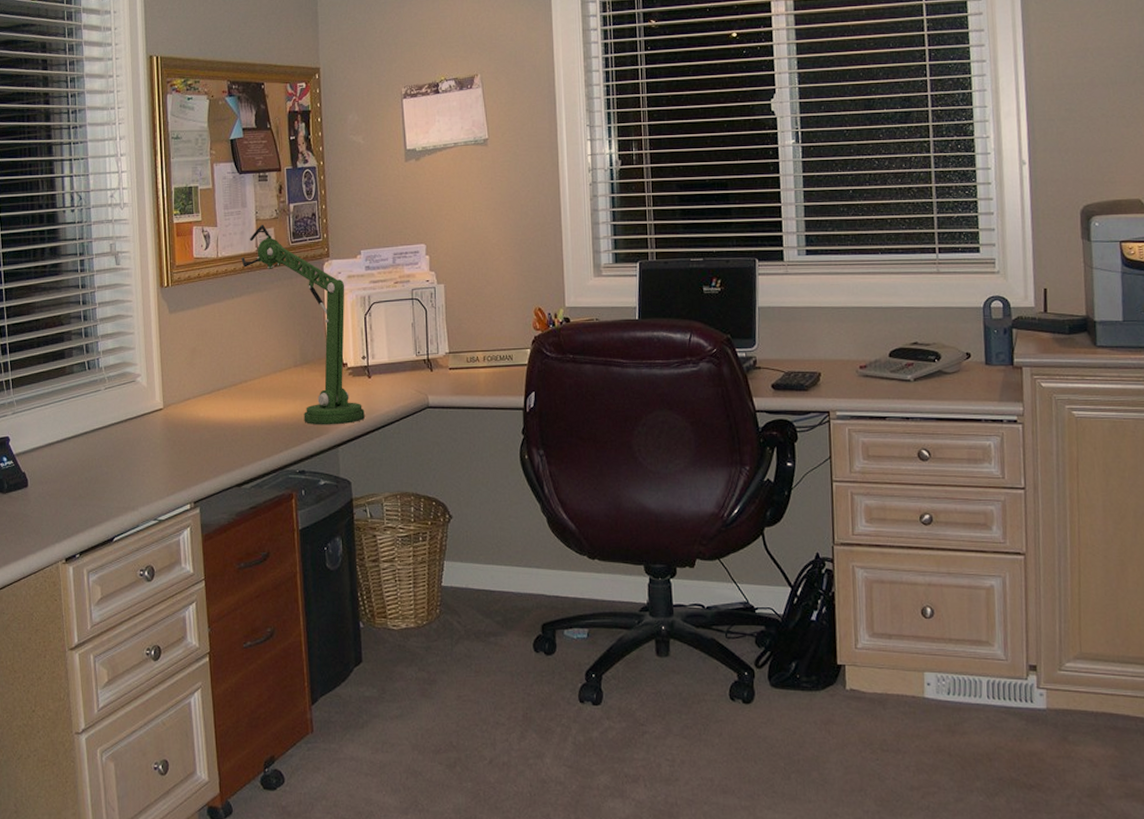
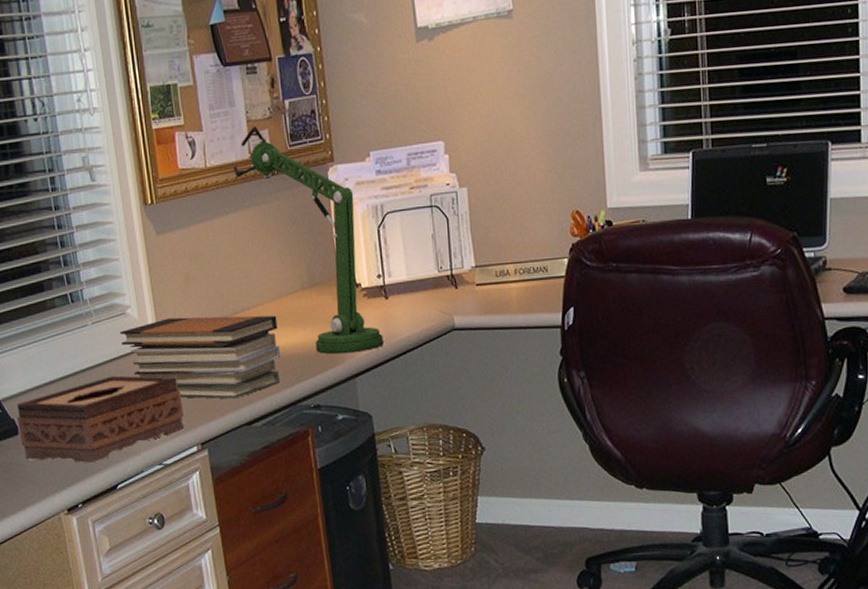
tissue box: none [28,436,180,517] -> present [16,375,184,464]
book stack: none [129,386,272,462] -> present [120,315,281,399]

